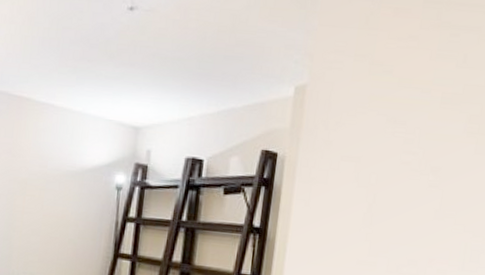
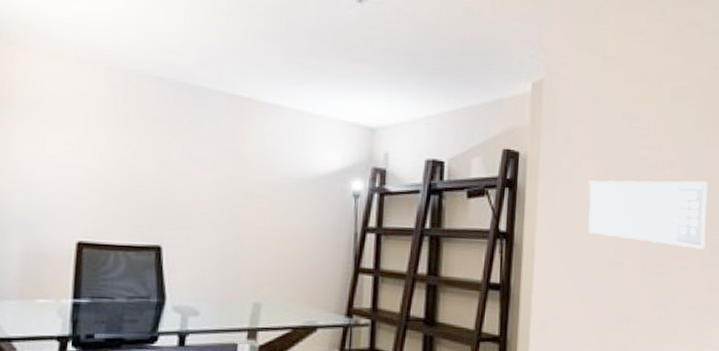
calendar: none [342,182,474,254] -> present [588,180,708,249]

